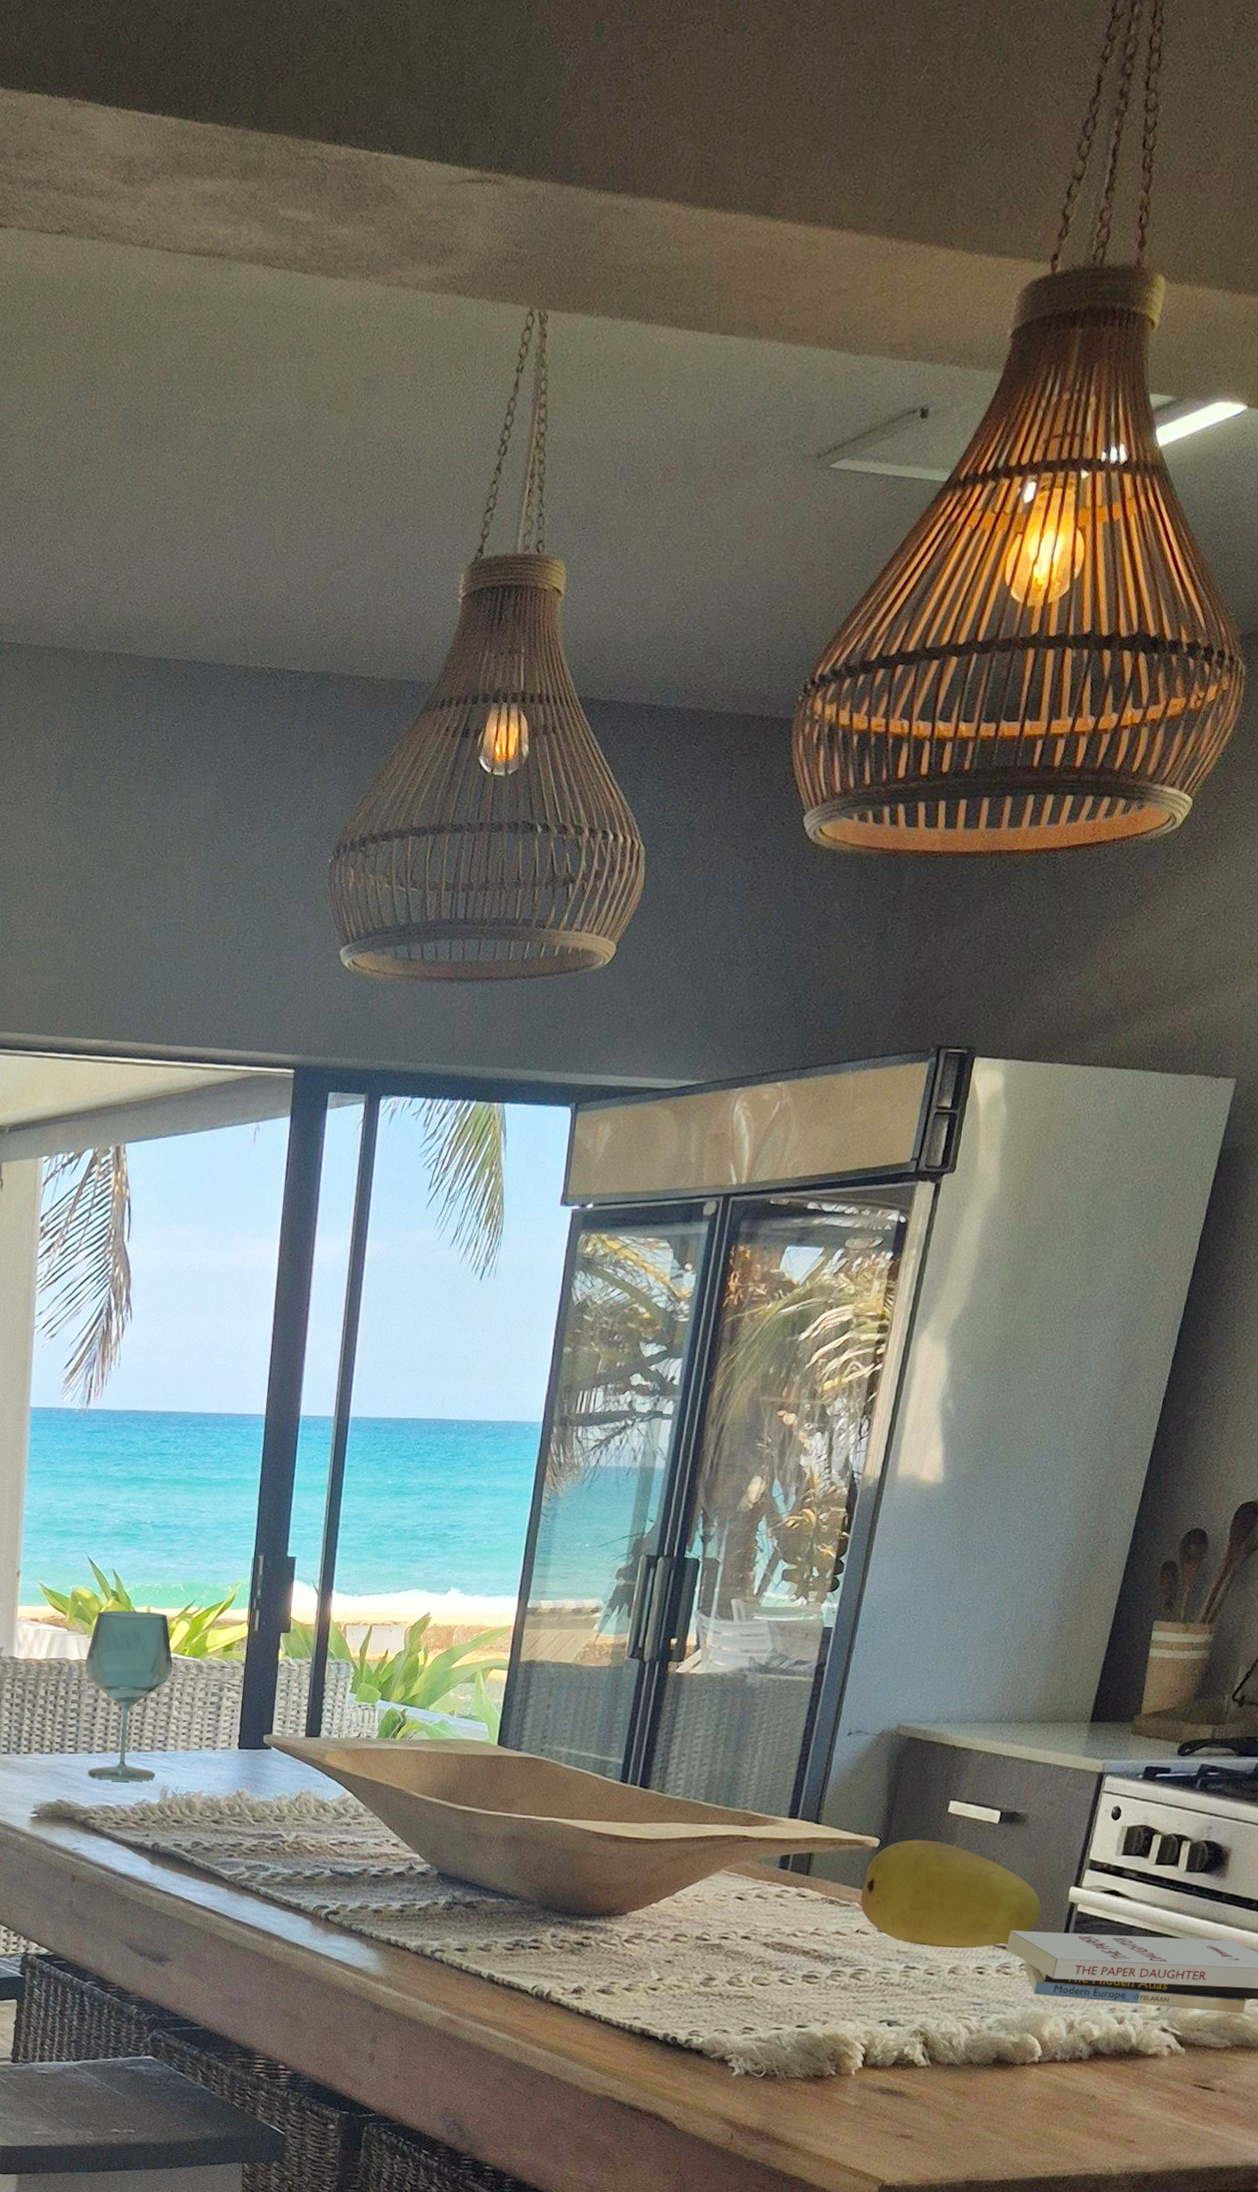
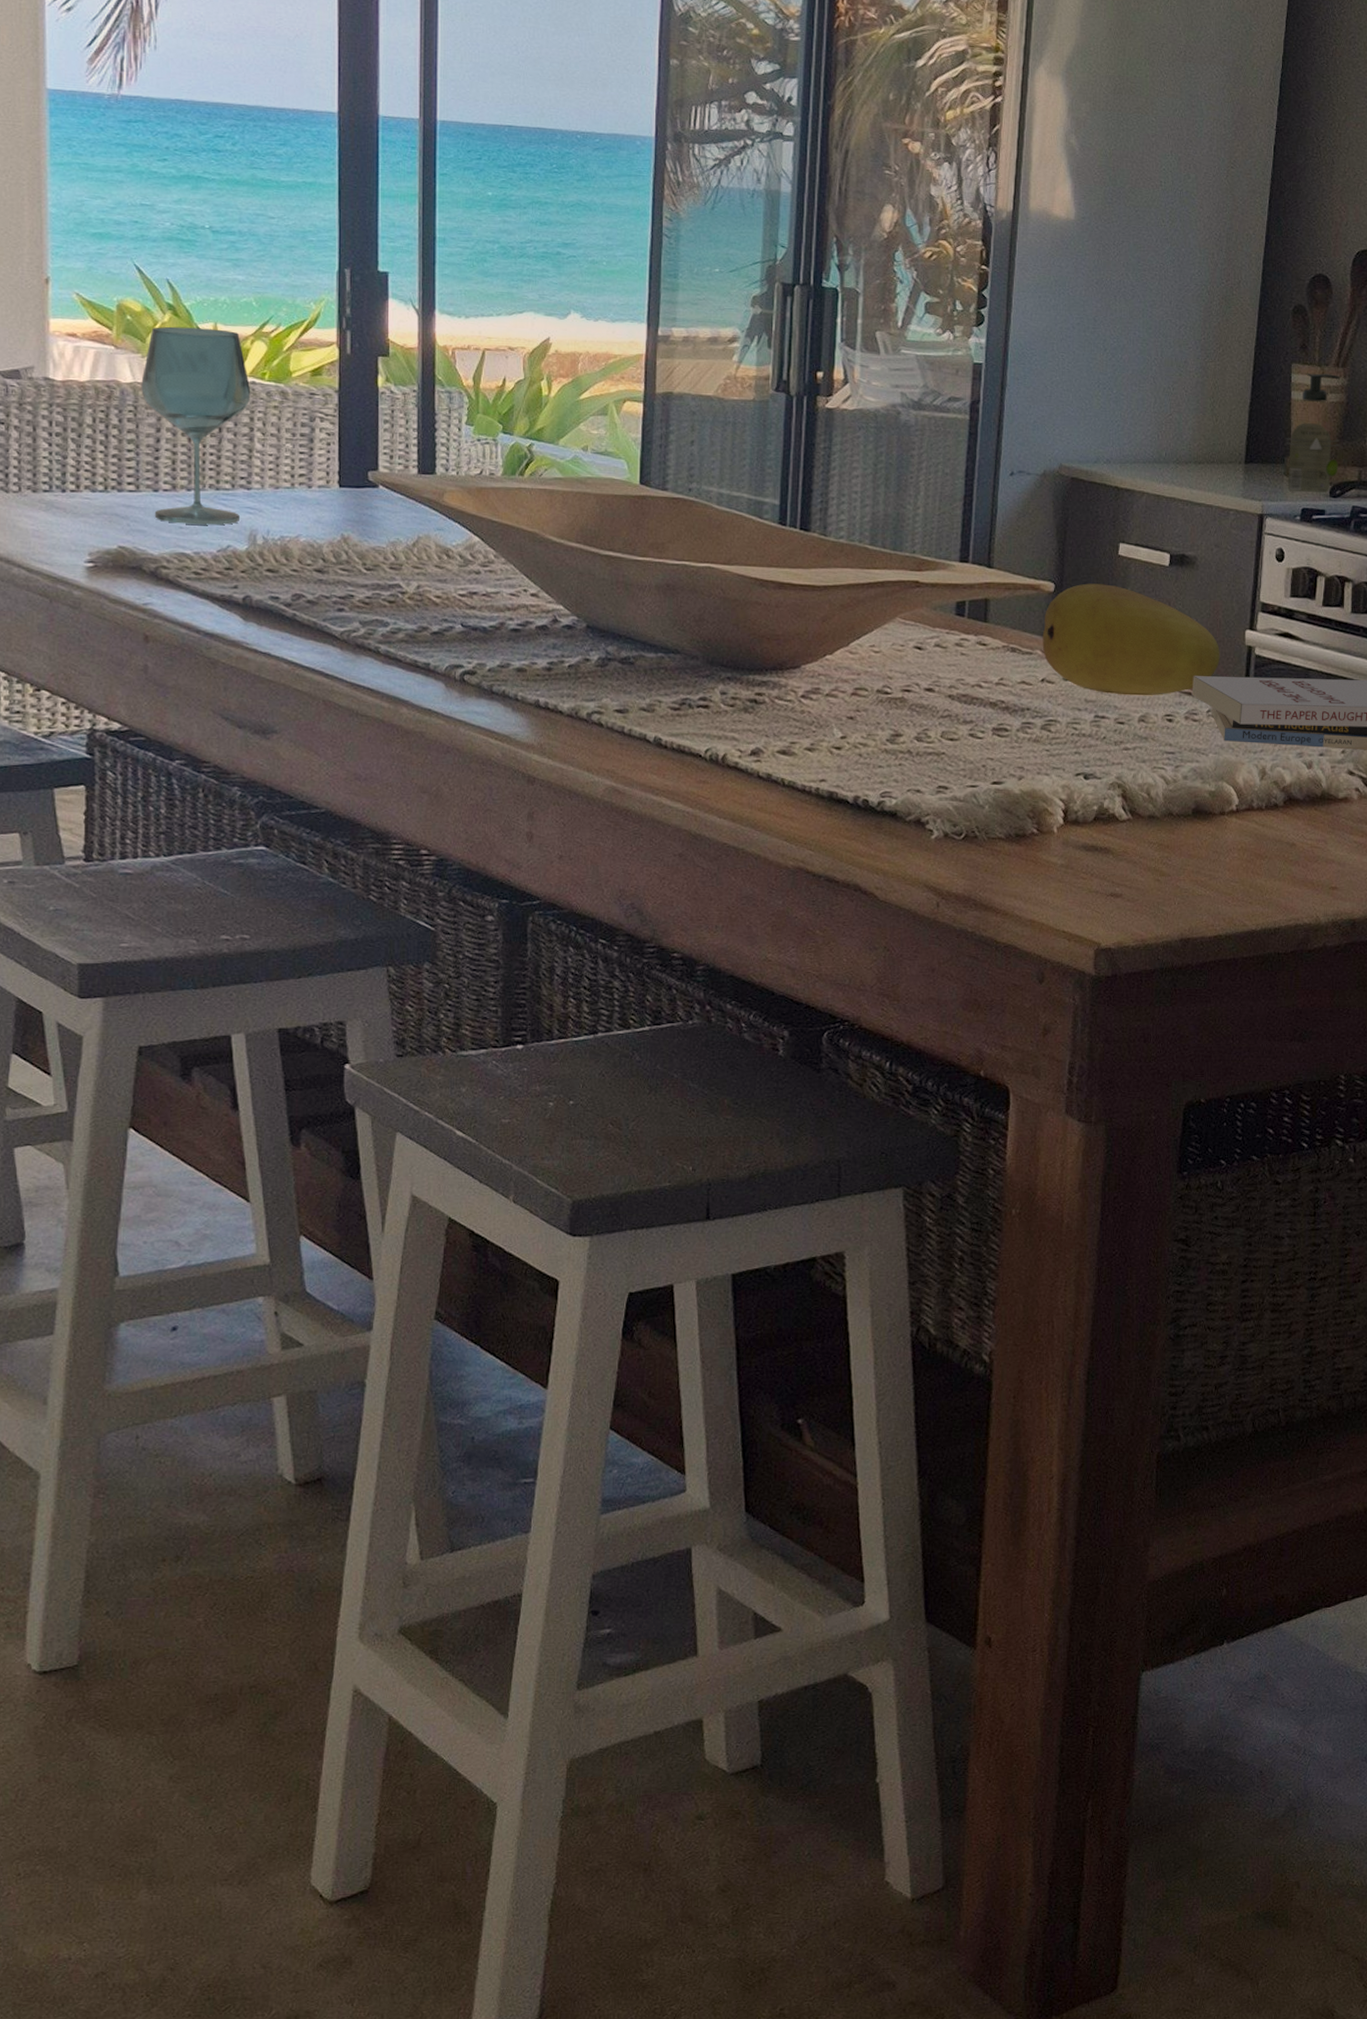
soap dispenser: none [1132,1630,1205,1751] -> present [1286,373,1340,493]

